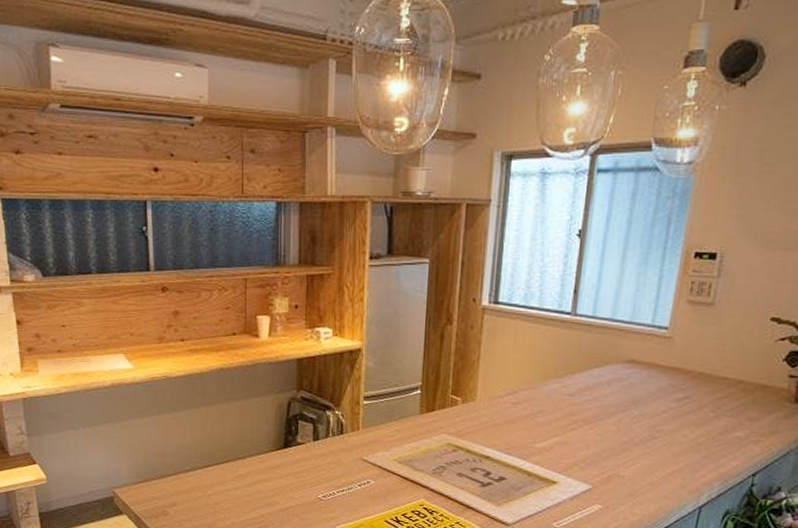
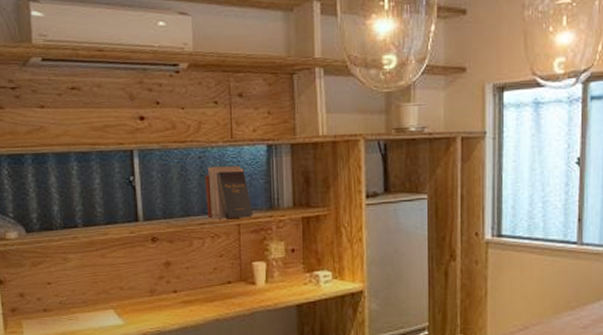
books: none [214,221,260,274] -> present [204,166,253,220]

